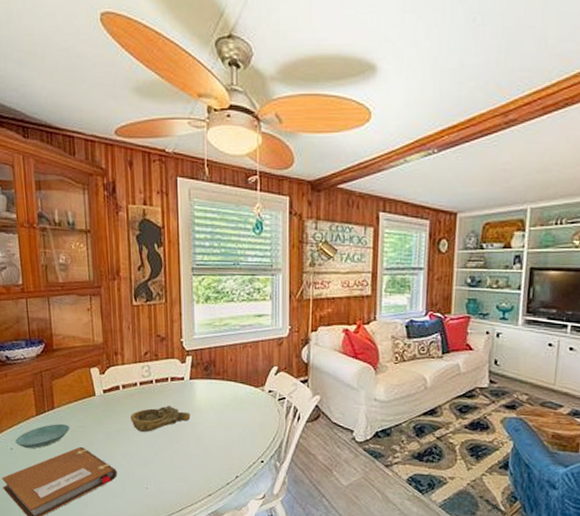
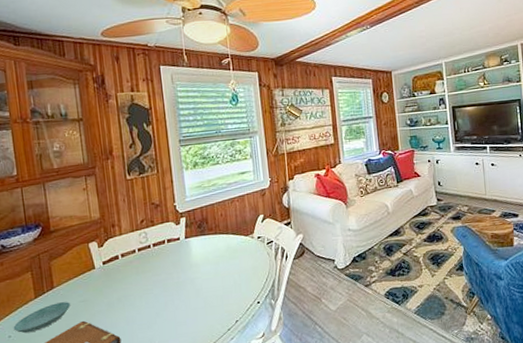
decorative bowl: present [130,405,191,432] -> none [131,266,189,296]

